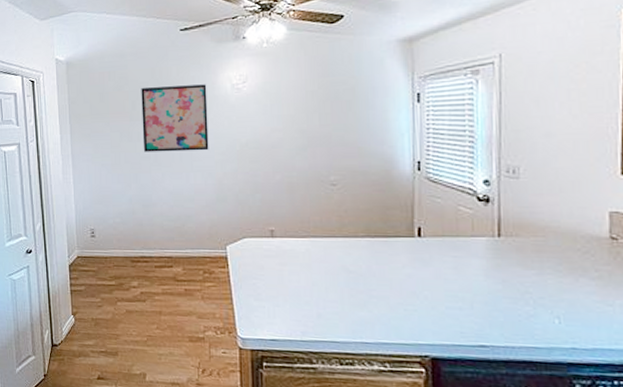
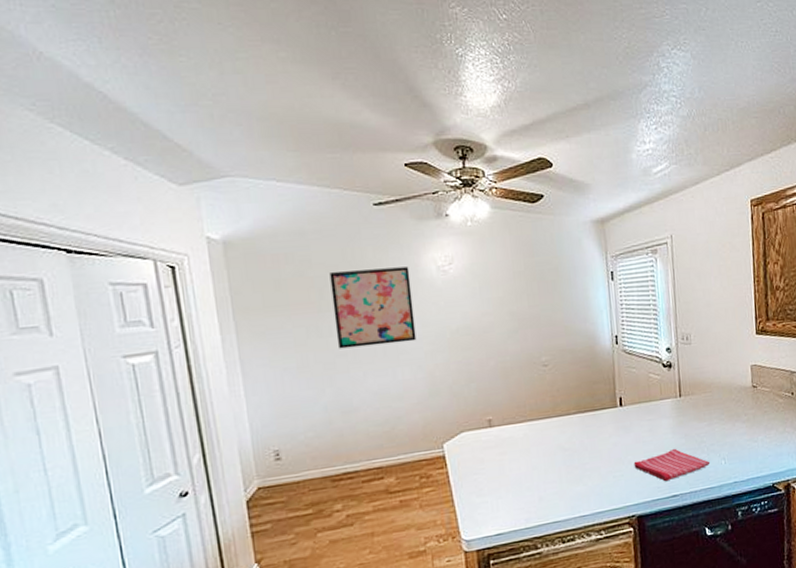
dish towel: none [431,293,538,328] -> present [633,448,711,482]

